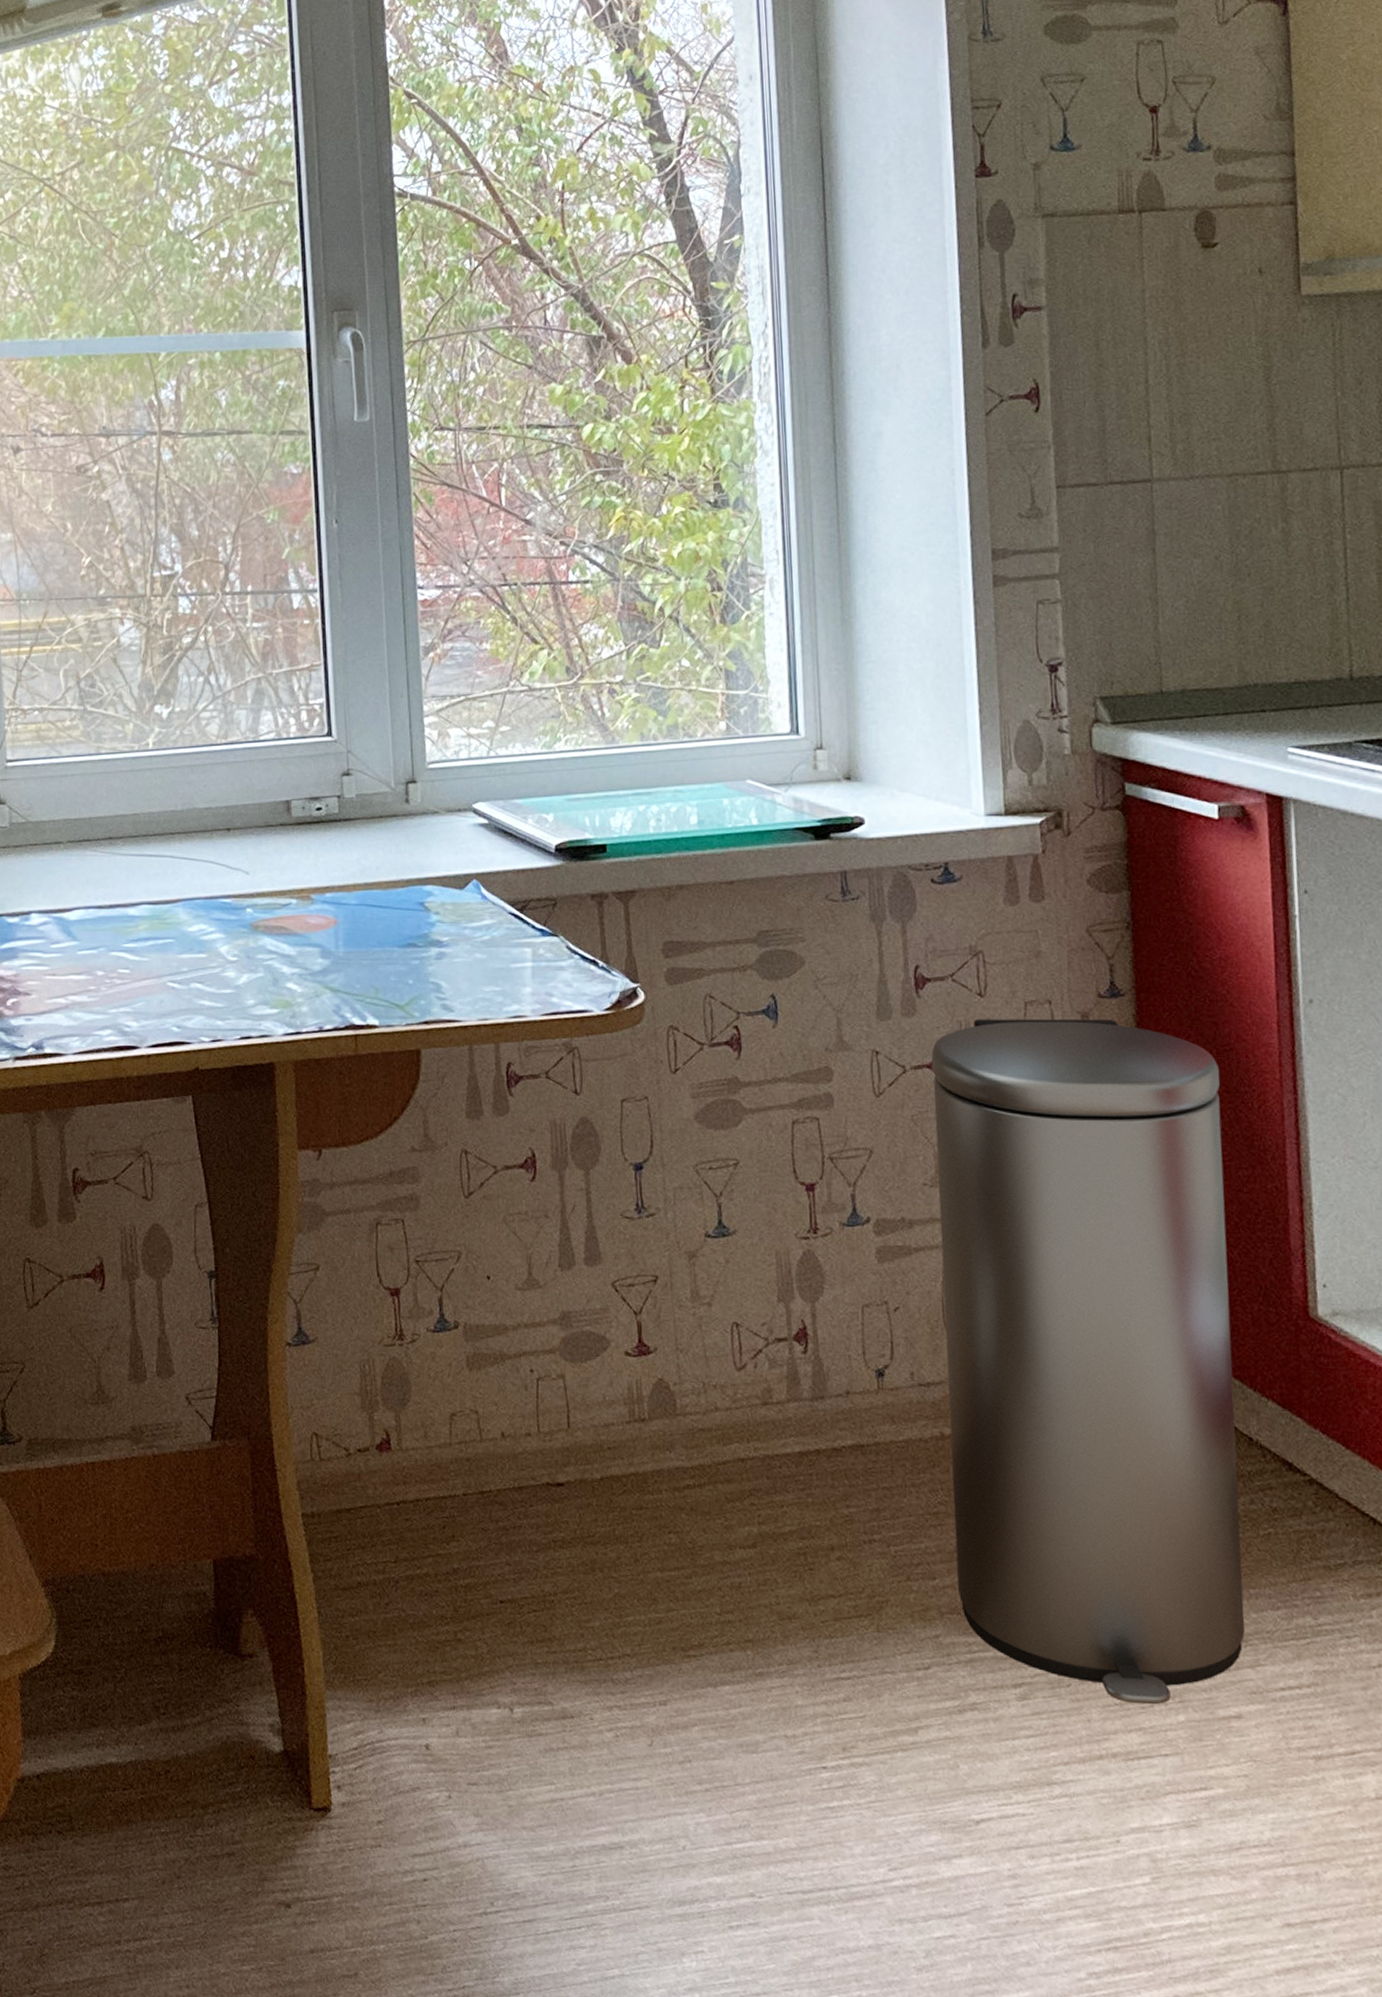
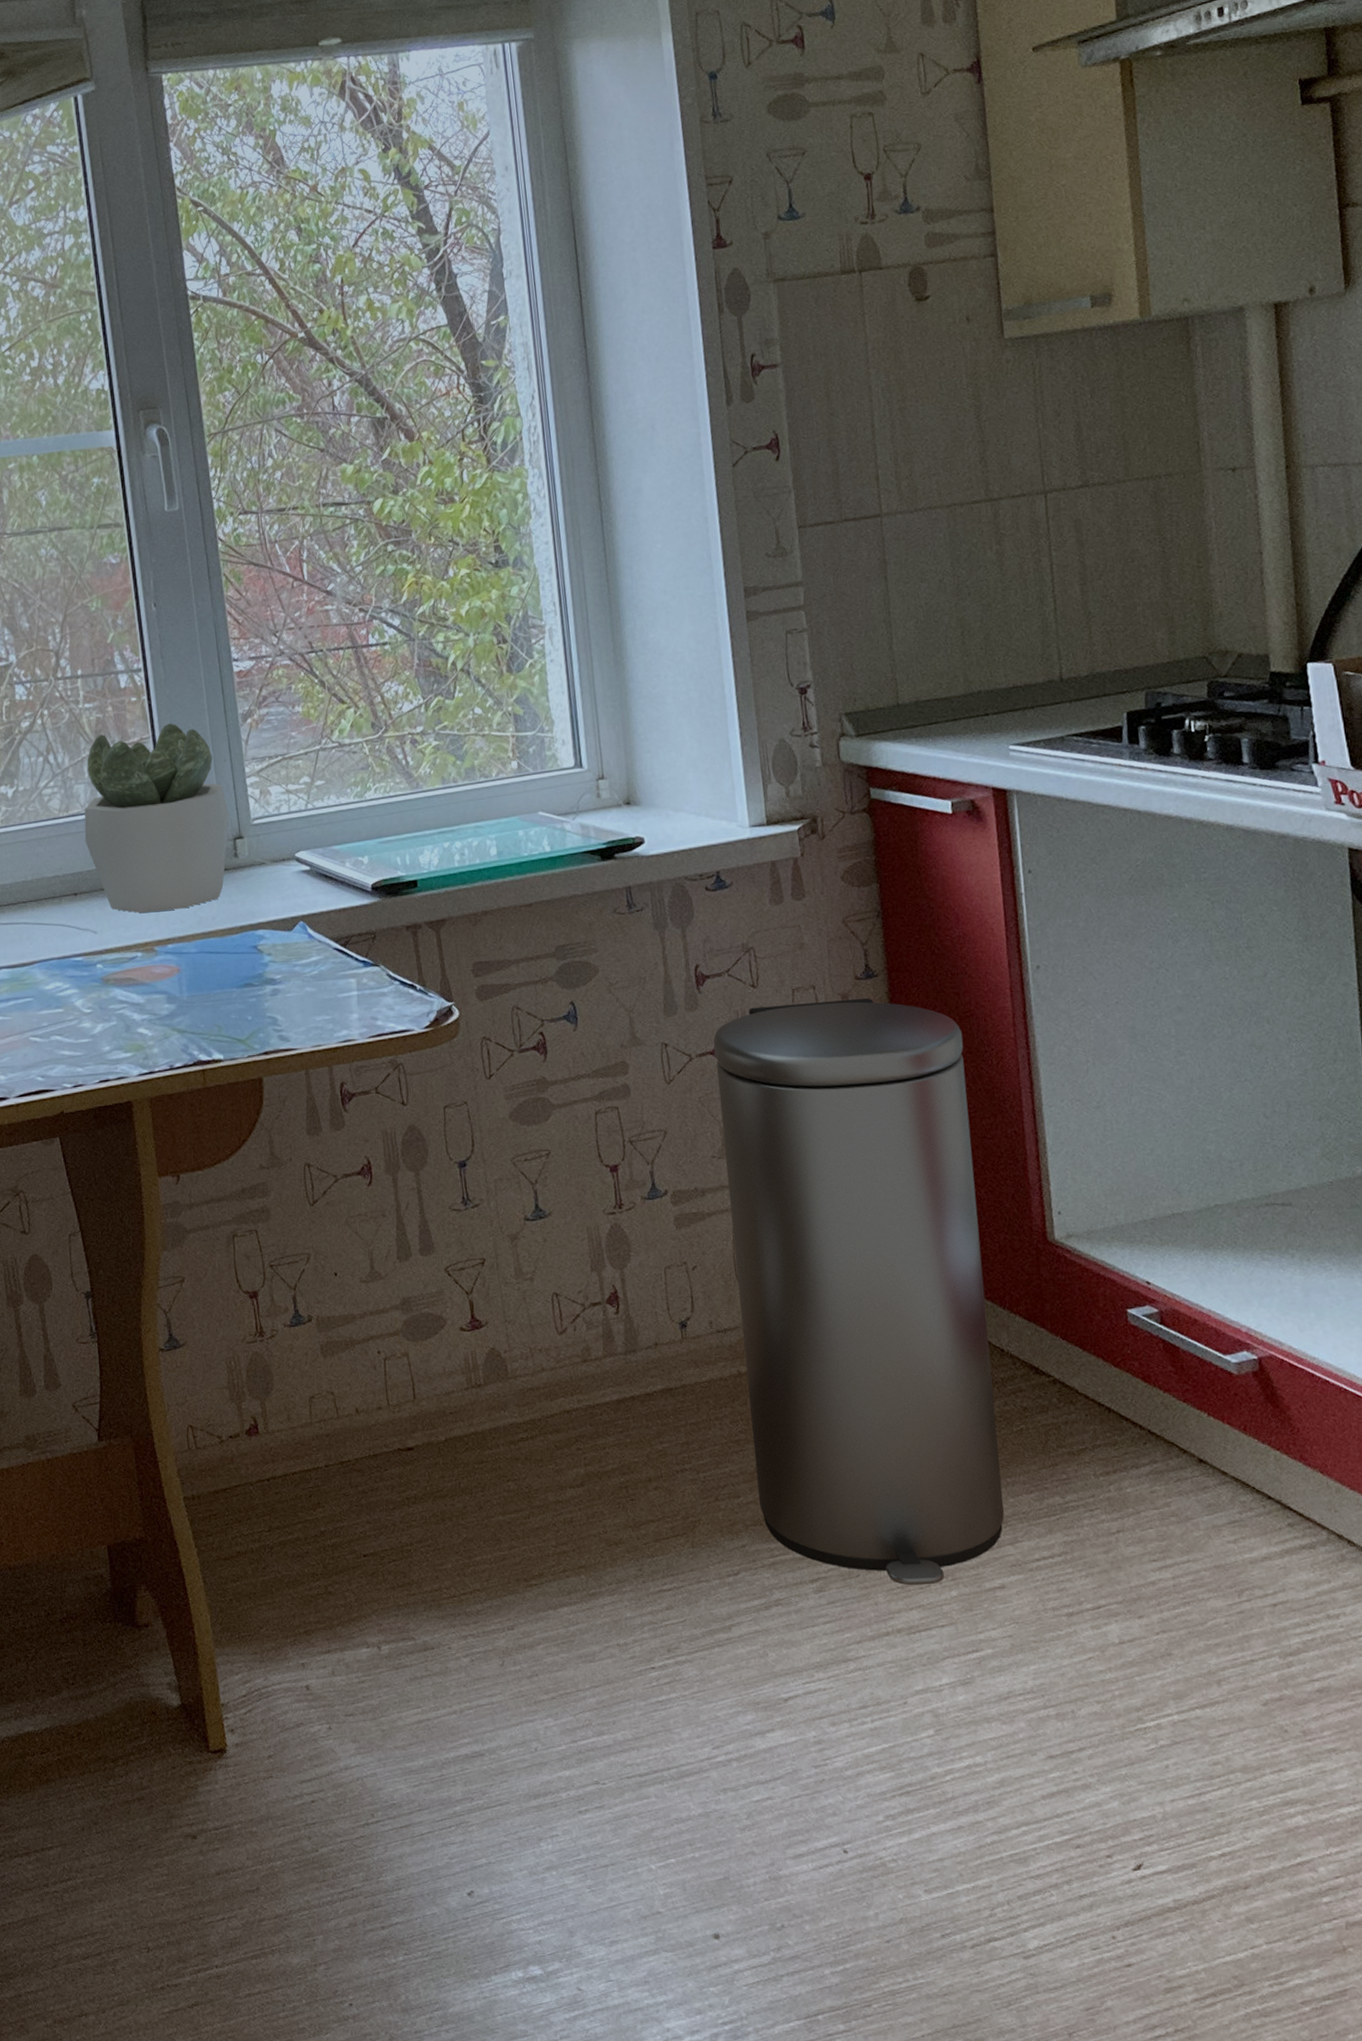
succulent plant: none [243,651,403,855] -> present [84,723,230,913]

